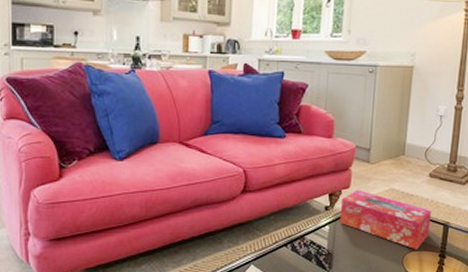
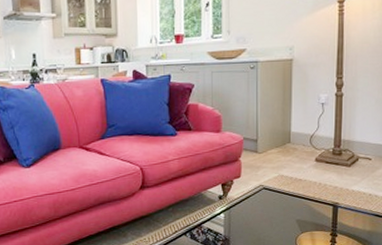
tissue box: present [339,190,431,250] -> none [233,178,320,231]

